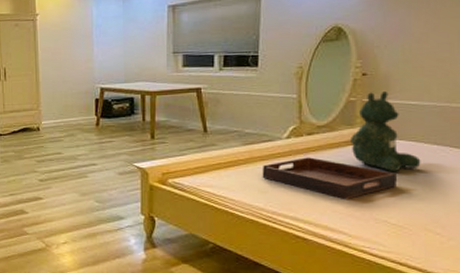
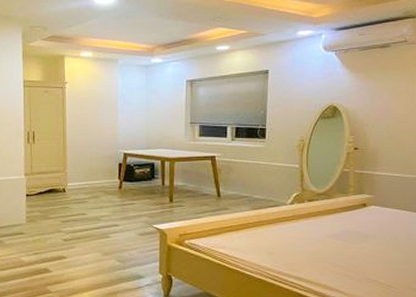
serving tray: present [262,157,398,200] -> none [269,222,386,262]
teddy bear: present [351,92,421,173] -> none [345,164,404,237]

